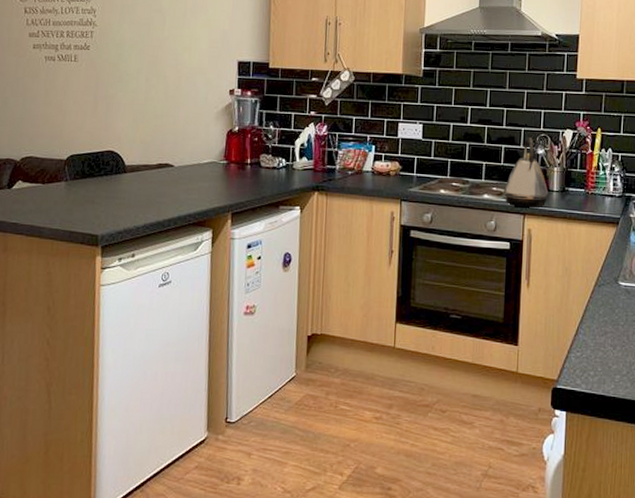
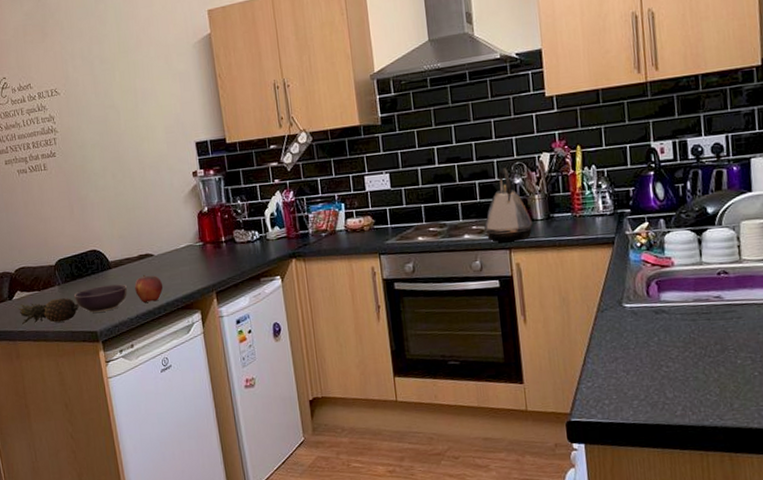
fruit: none [16,194,84,220] -> present [18,297,79,324]
bowl: none [81,189,139,216] -> present [74,284,127,313]
fruit: none [147,184,178,213] -> present [134,274,163,303]

